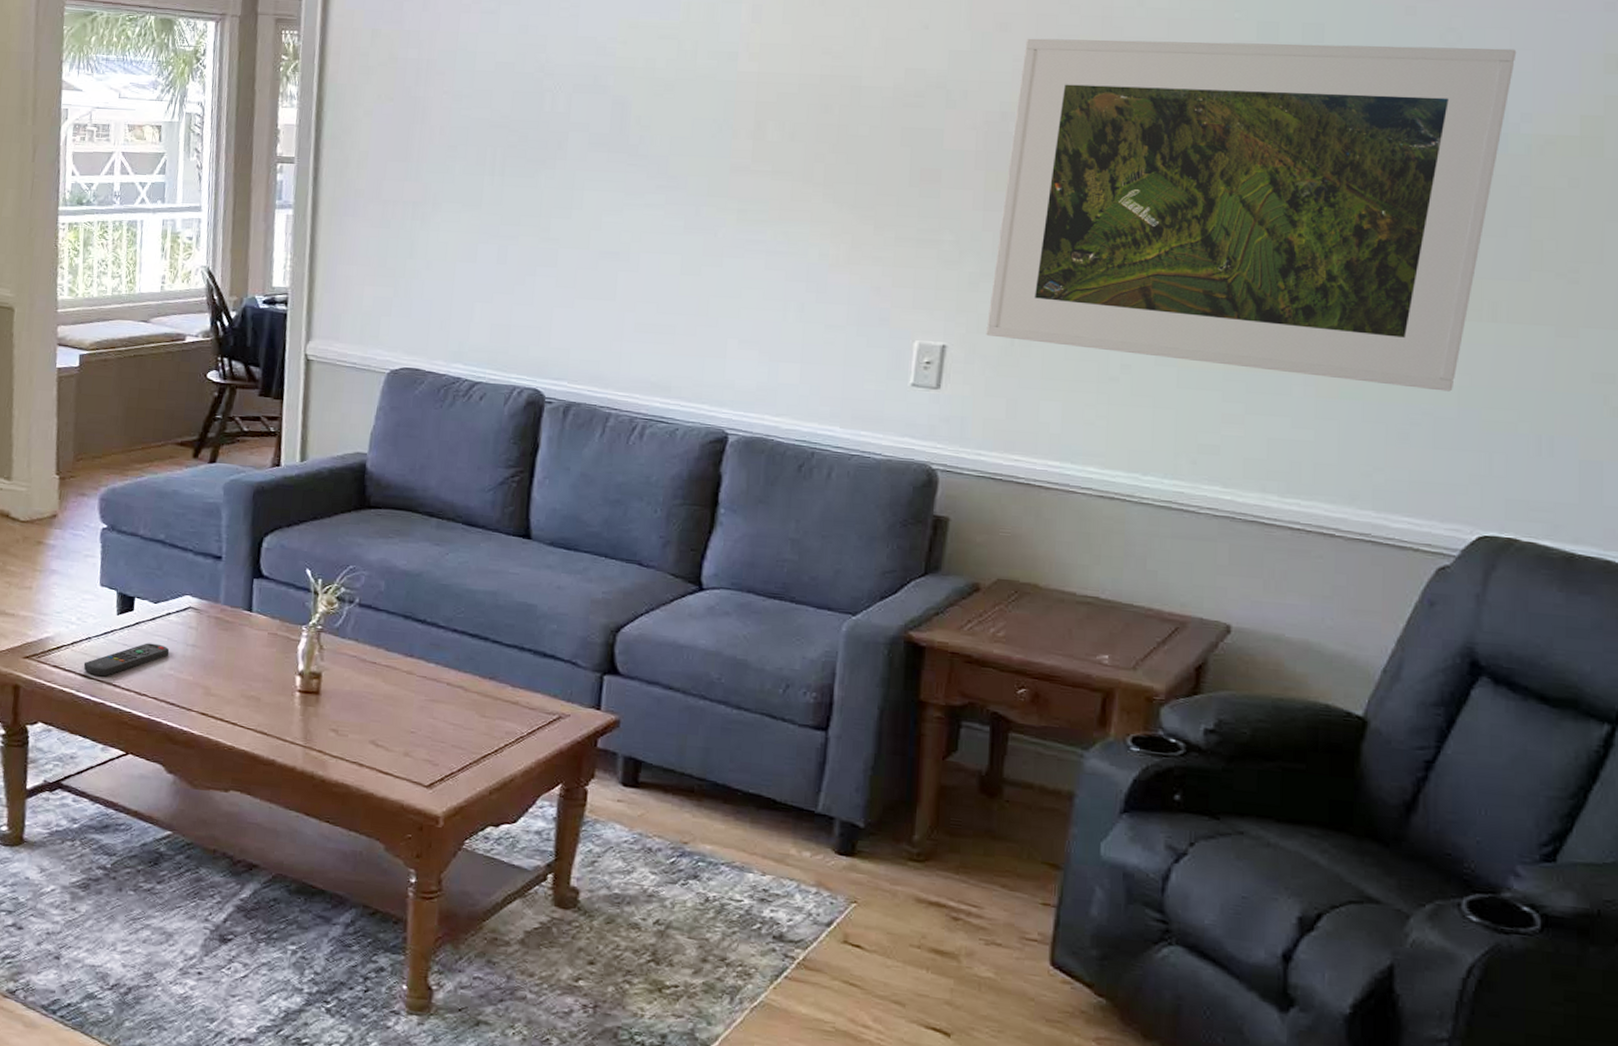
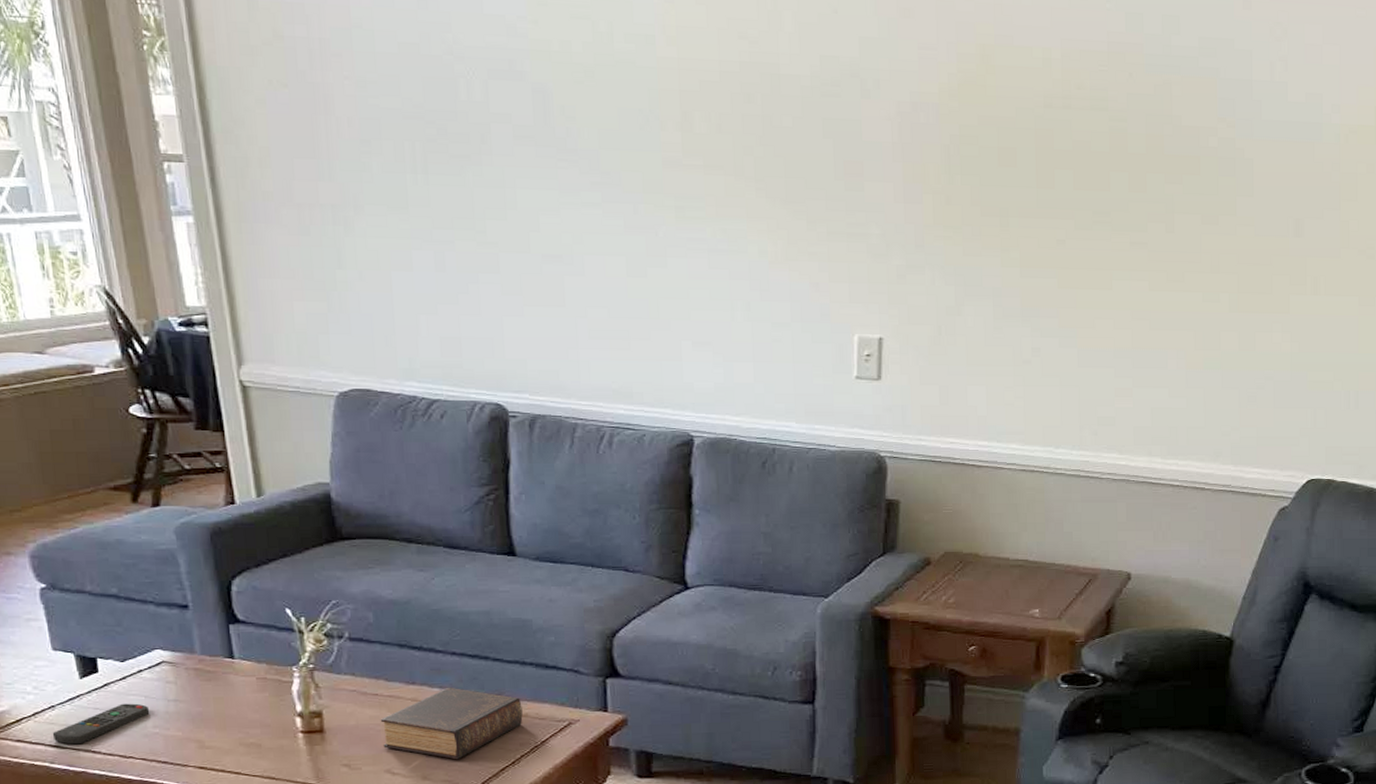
book: none [372,664,514,740] -> present [380,687,523,760]
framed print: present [986,38,1517,392] -> none [916,25,1328,358]

